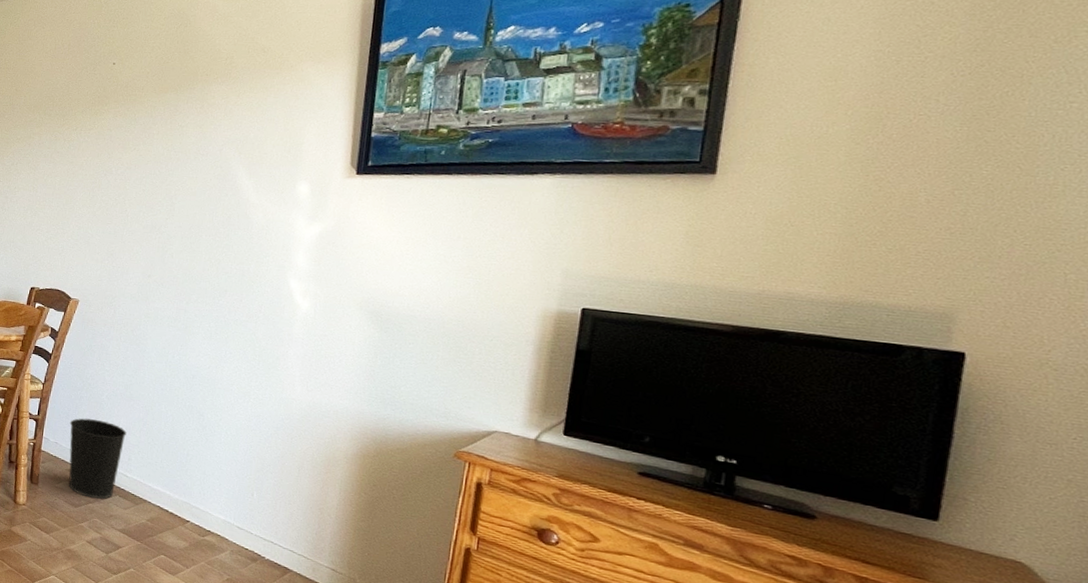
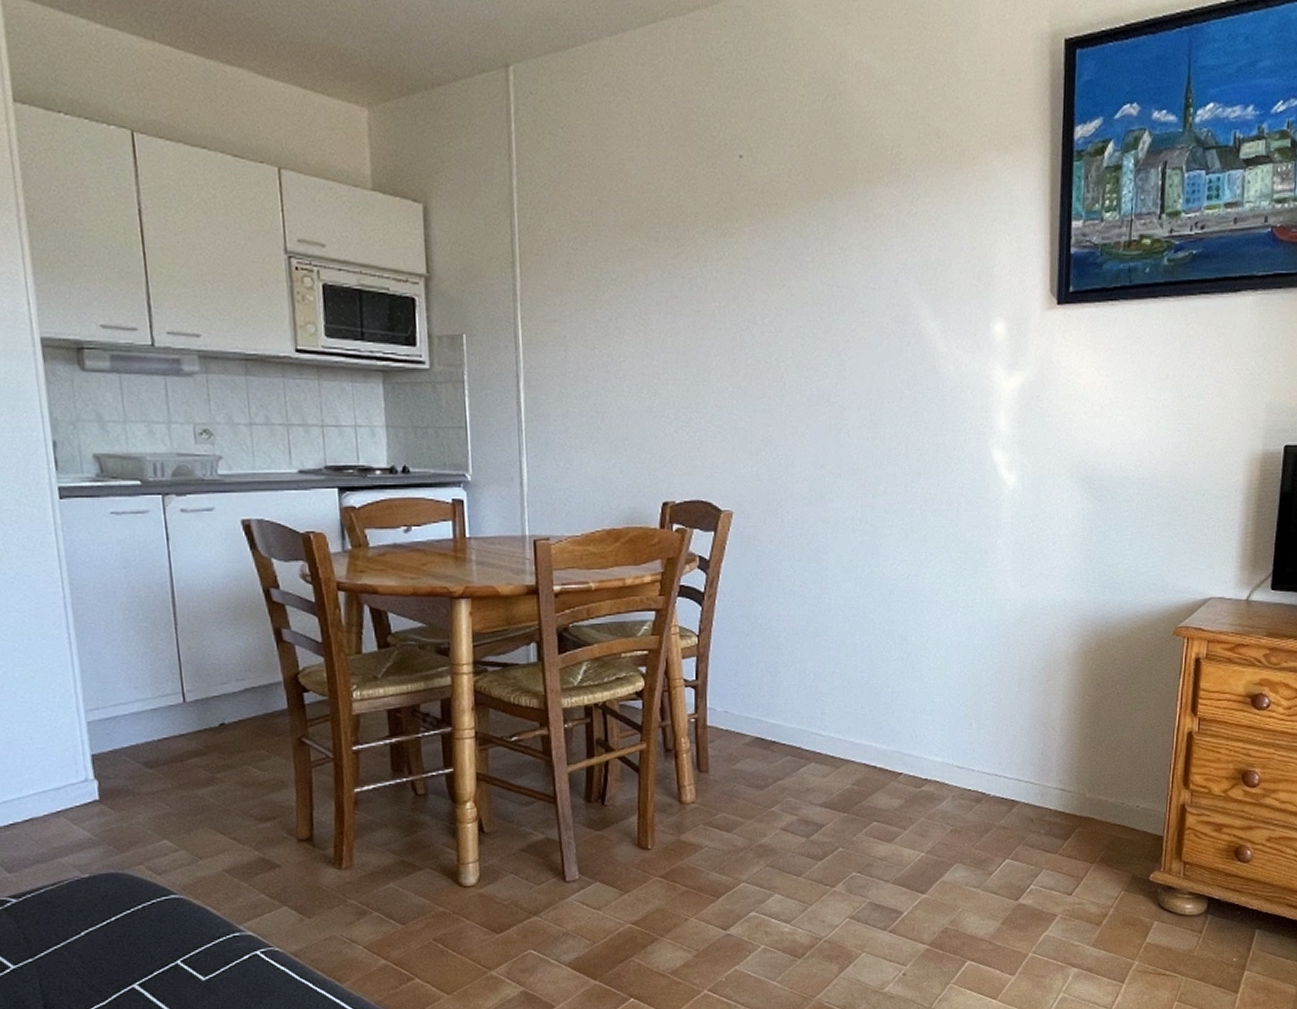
wastebasket: present [68,418,127,499] -> none [740,671,815,774]

